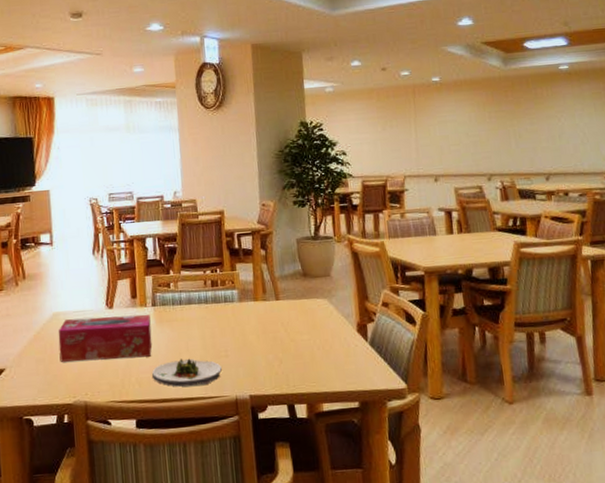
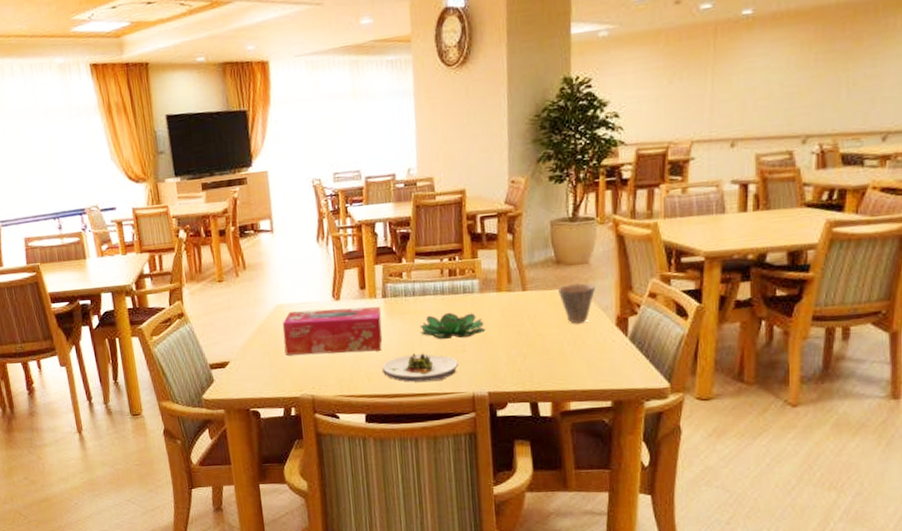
succulent plant: none [186,319,245,346] -> present [420,312,486,340]
cup: none [307,293,338,330] -> present [559,283,595,324]

